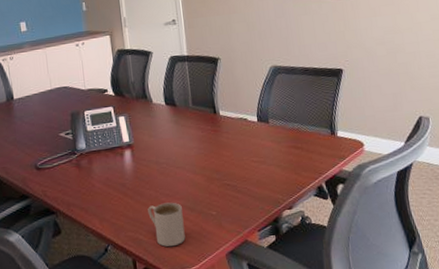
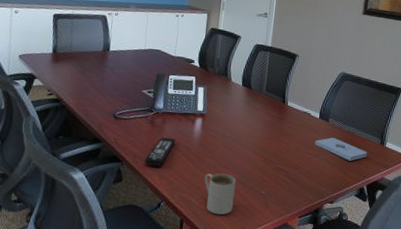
remote control: none [80,177,108,211] -> present [144,137,176,166]
notepad: none [258,139,319,160] -> present [315,137,367,161]

